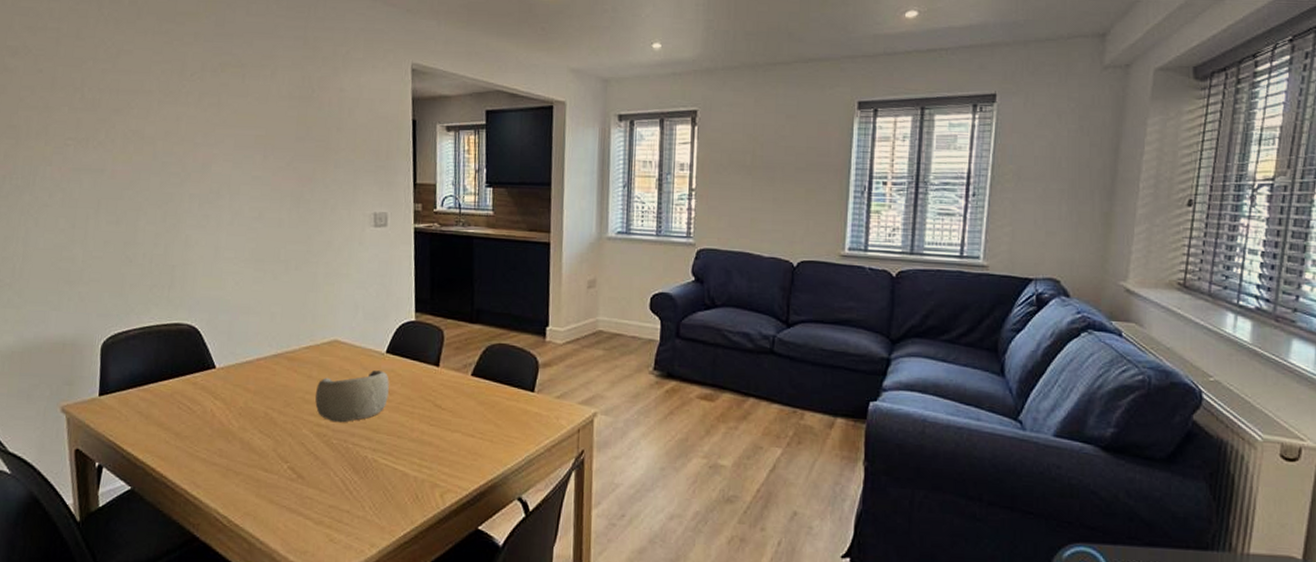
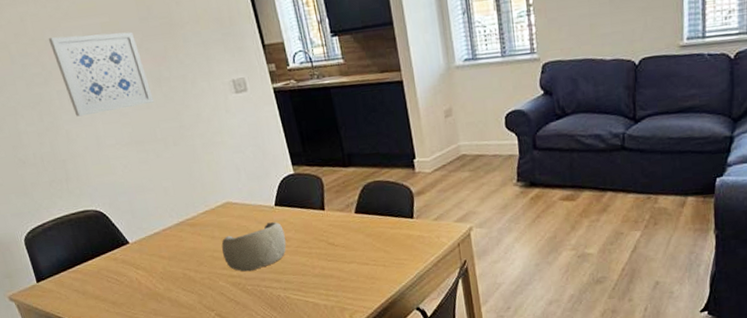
wall art: none [197,141,288,224] -> present [48,31,154,117]

